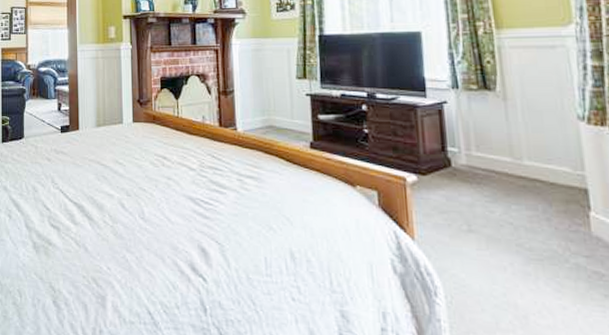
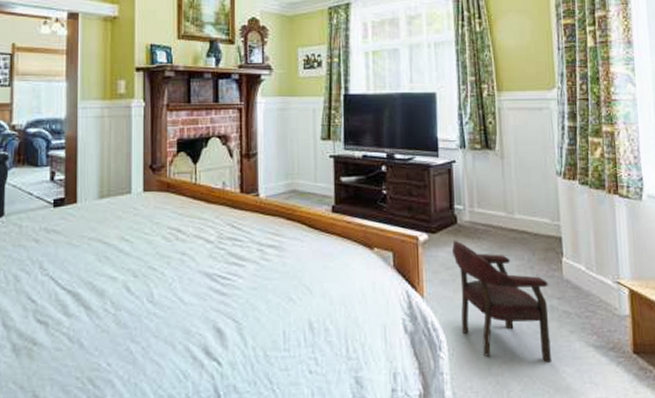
stool: none [446,183,579,327] -> present [452,240,551,363]

